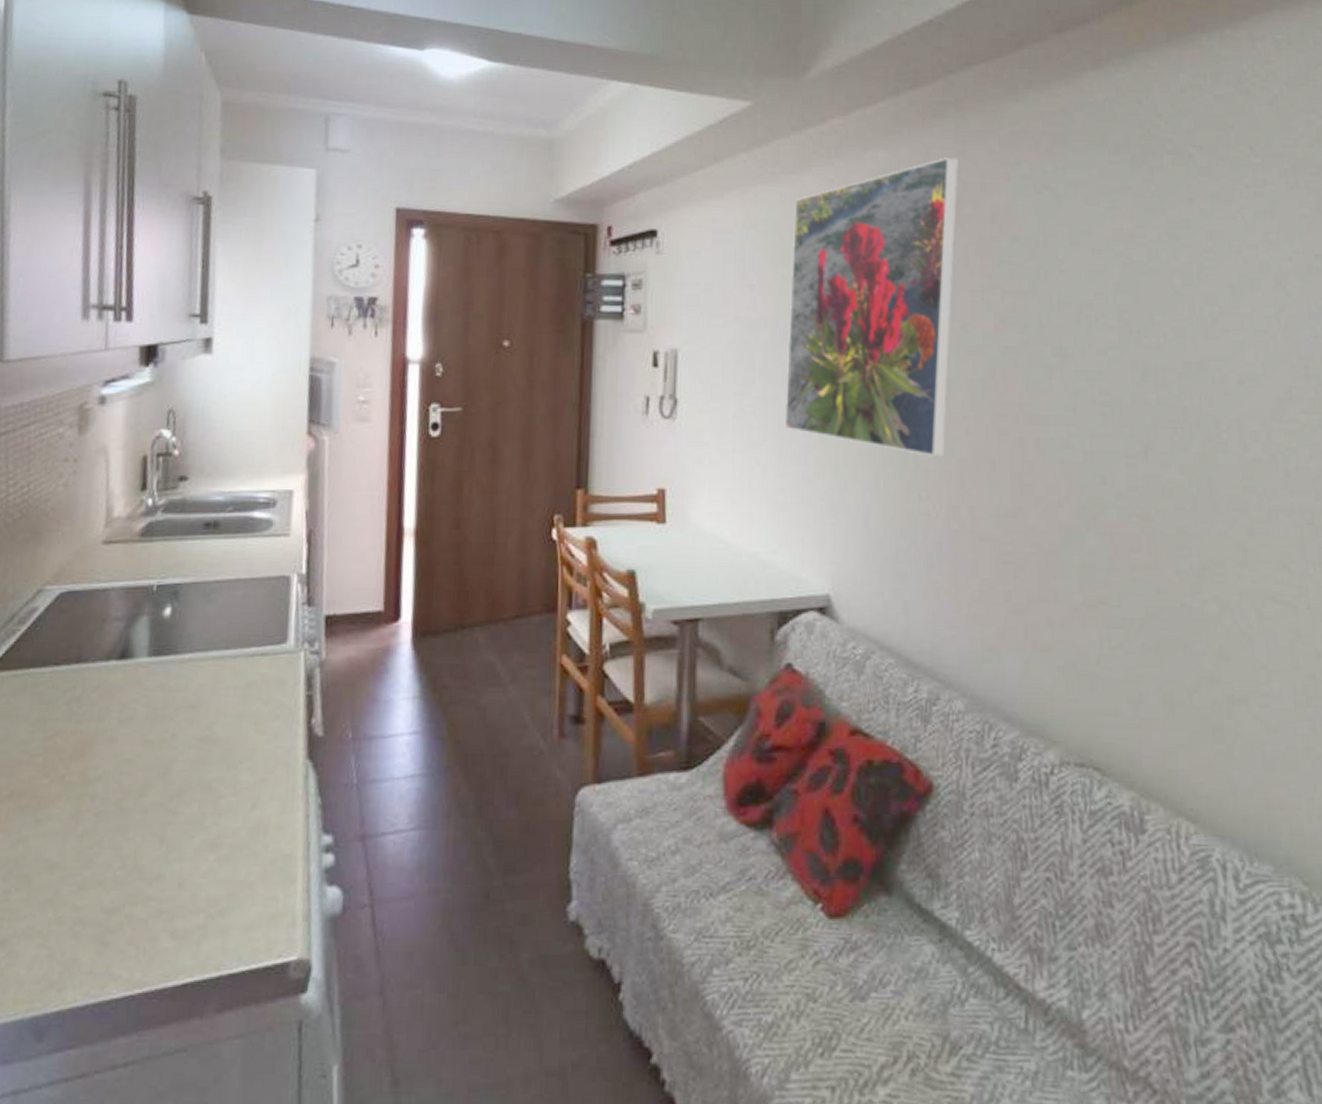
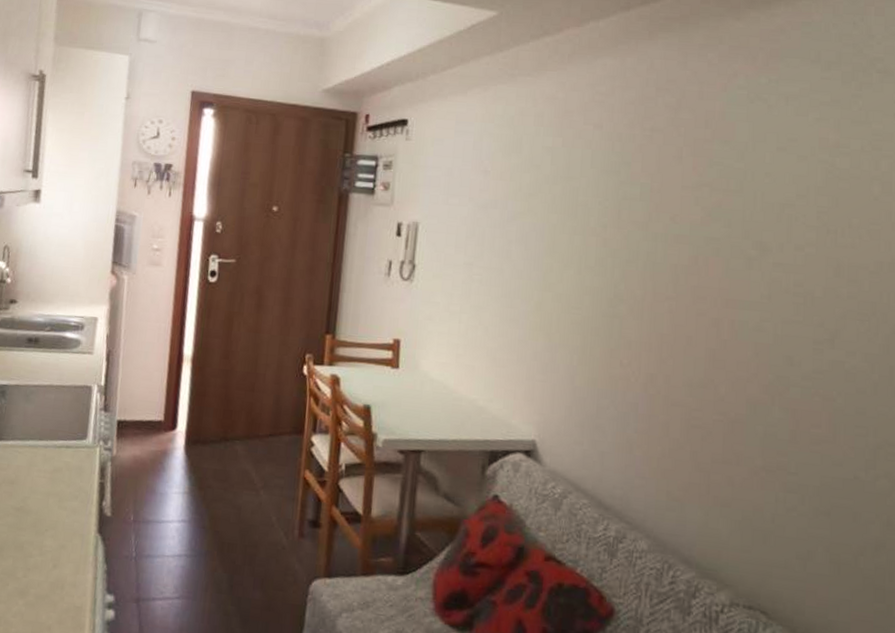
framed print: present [784,156,958,457] -> none [506,66,679,330]

